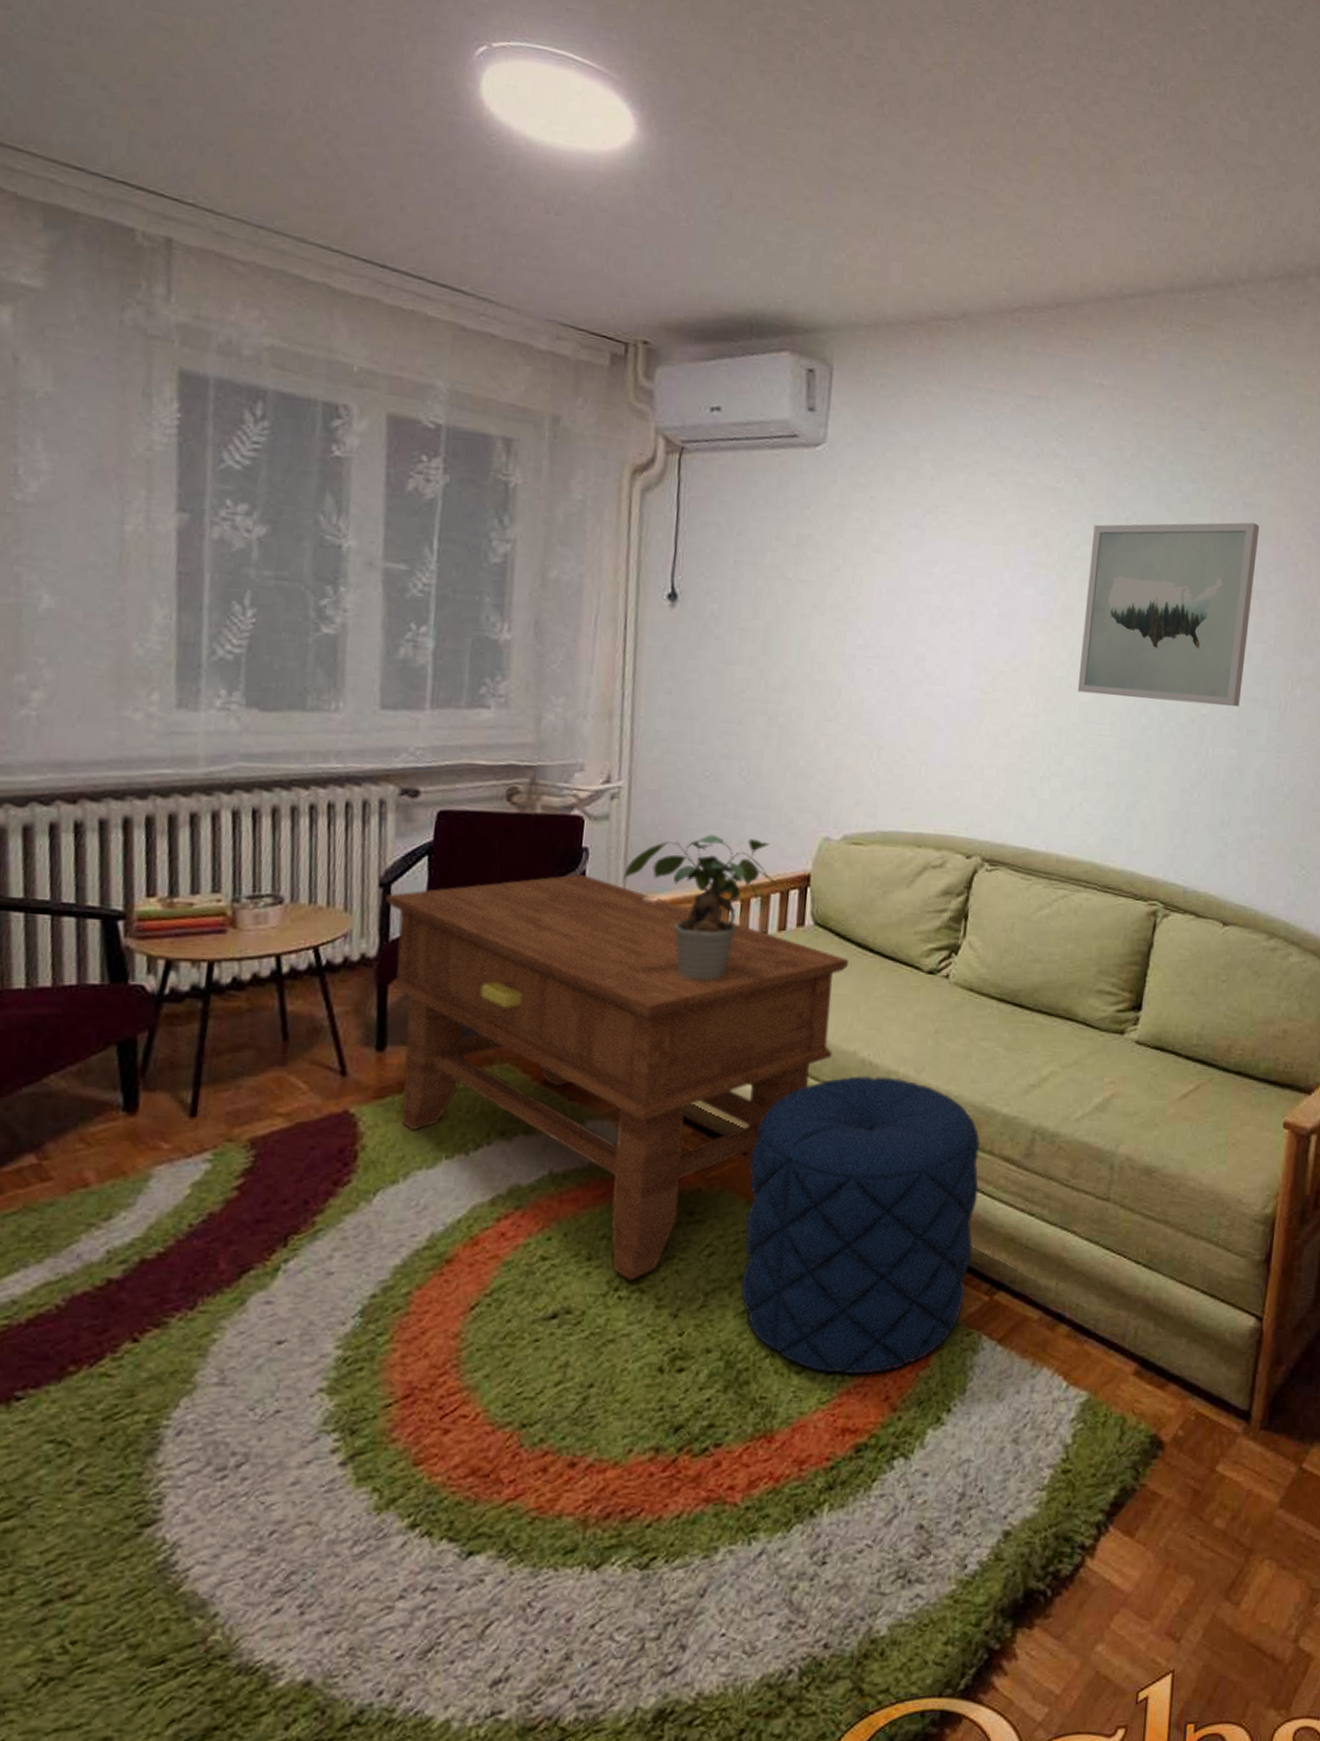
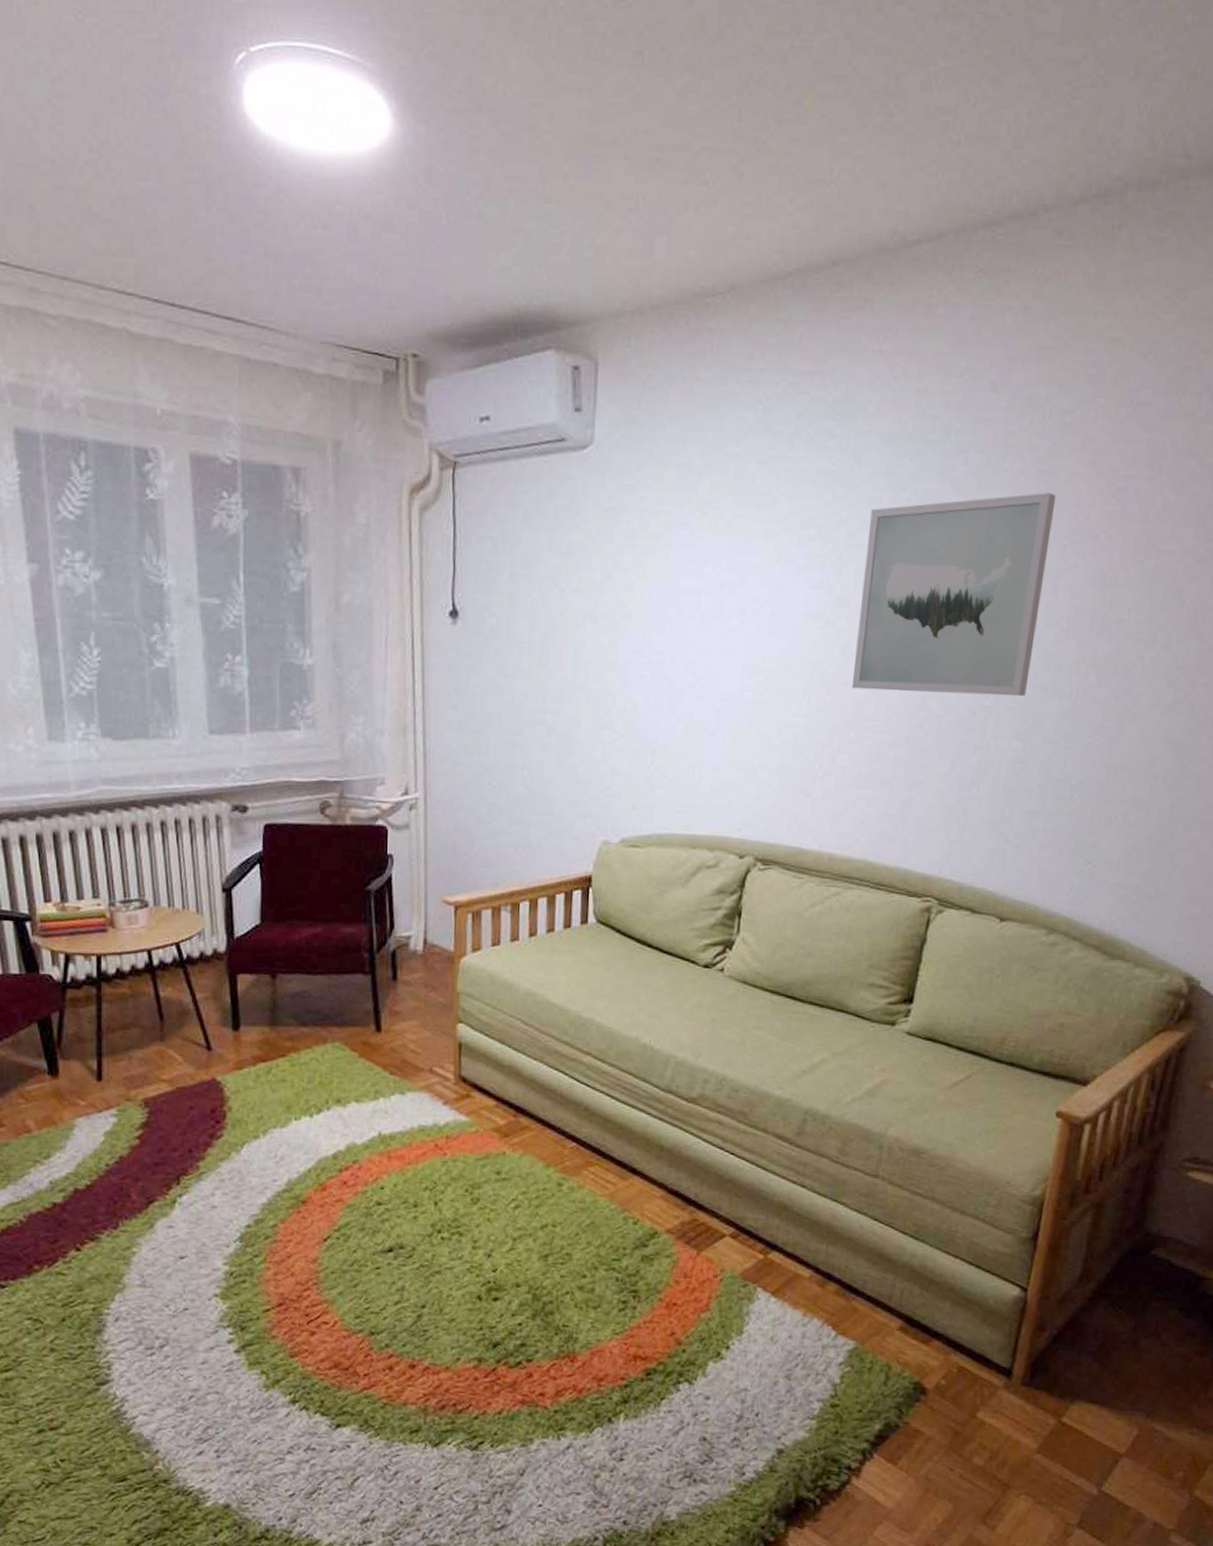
side table: present [386,874,848,1281] -> none [229,879,629,1225]
potted plant: present [623,834,782,980] -> none [425,840,566,973]
pouf: present [741,1075,980,1375] -> none [543,1059,754,1313]

